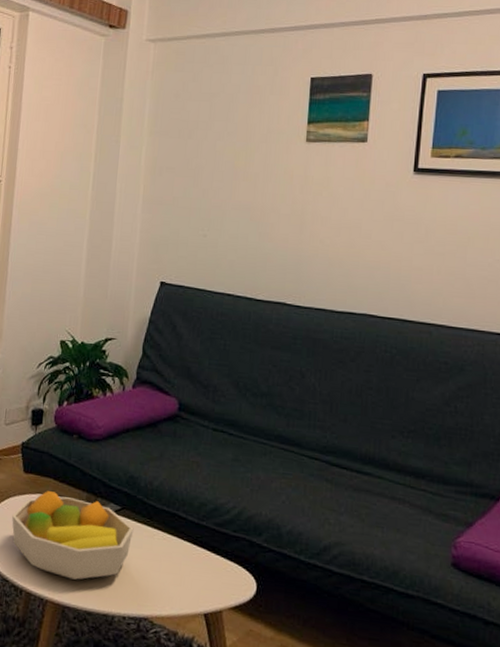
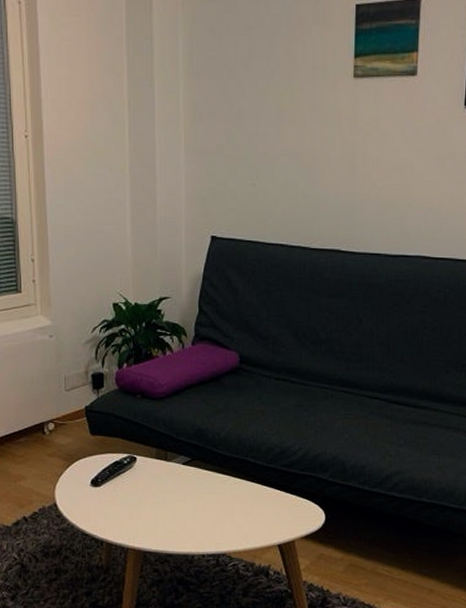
fruit bowl: present [12,491,134,580] -> none [84,450,205,528]

